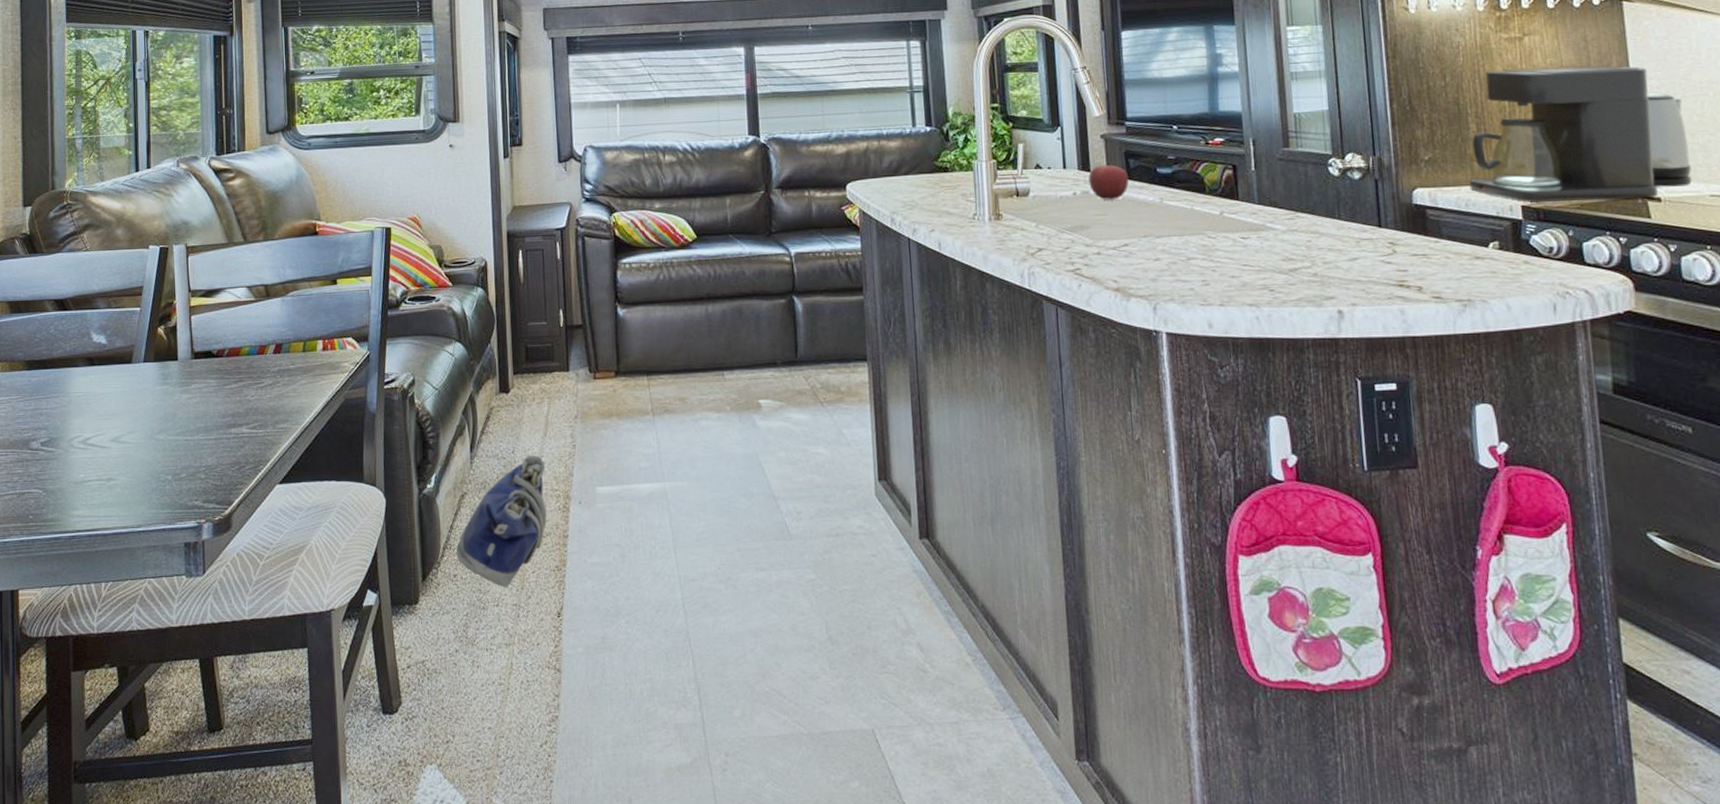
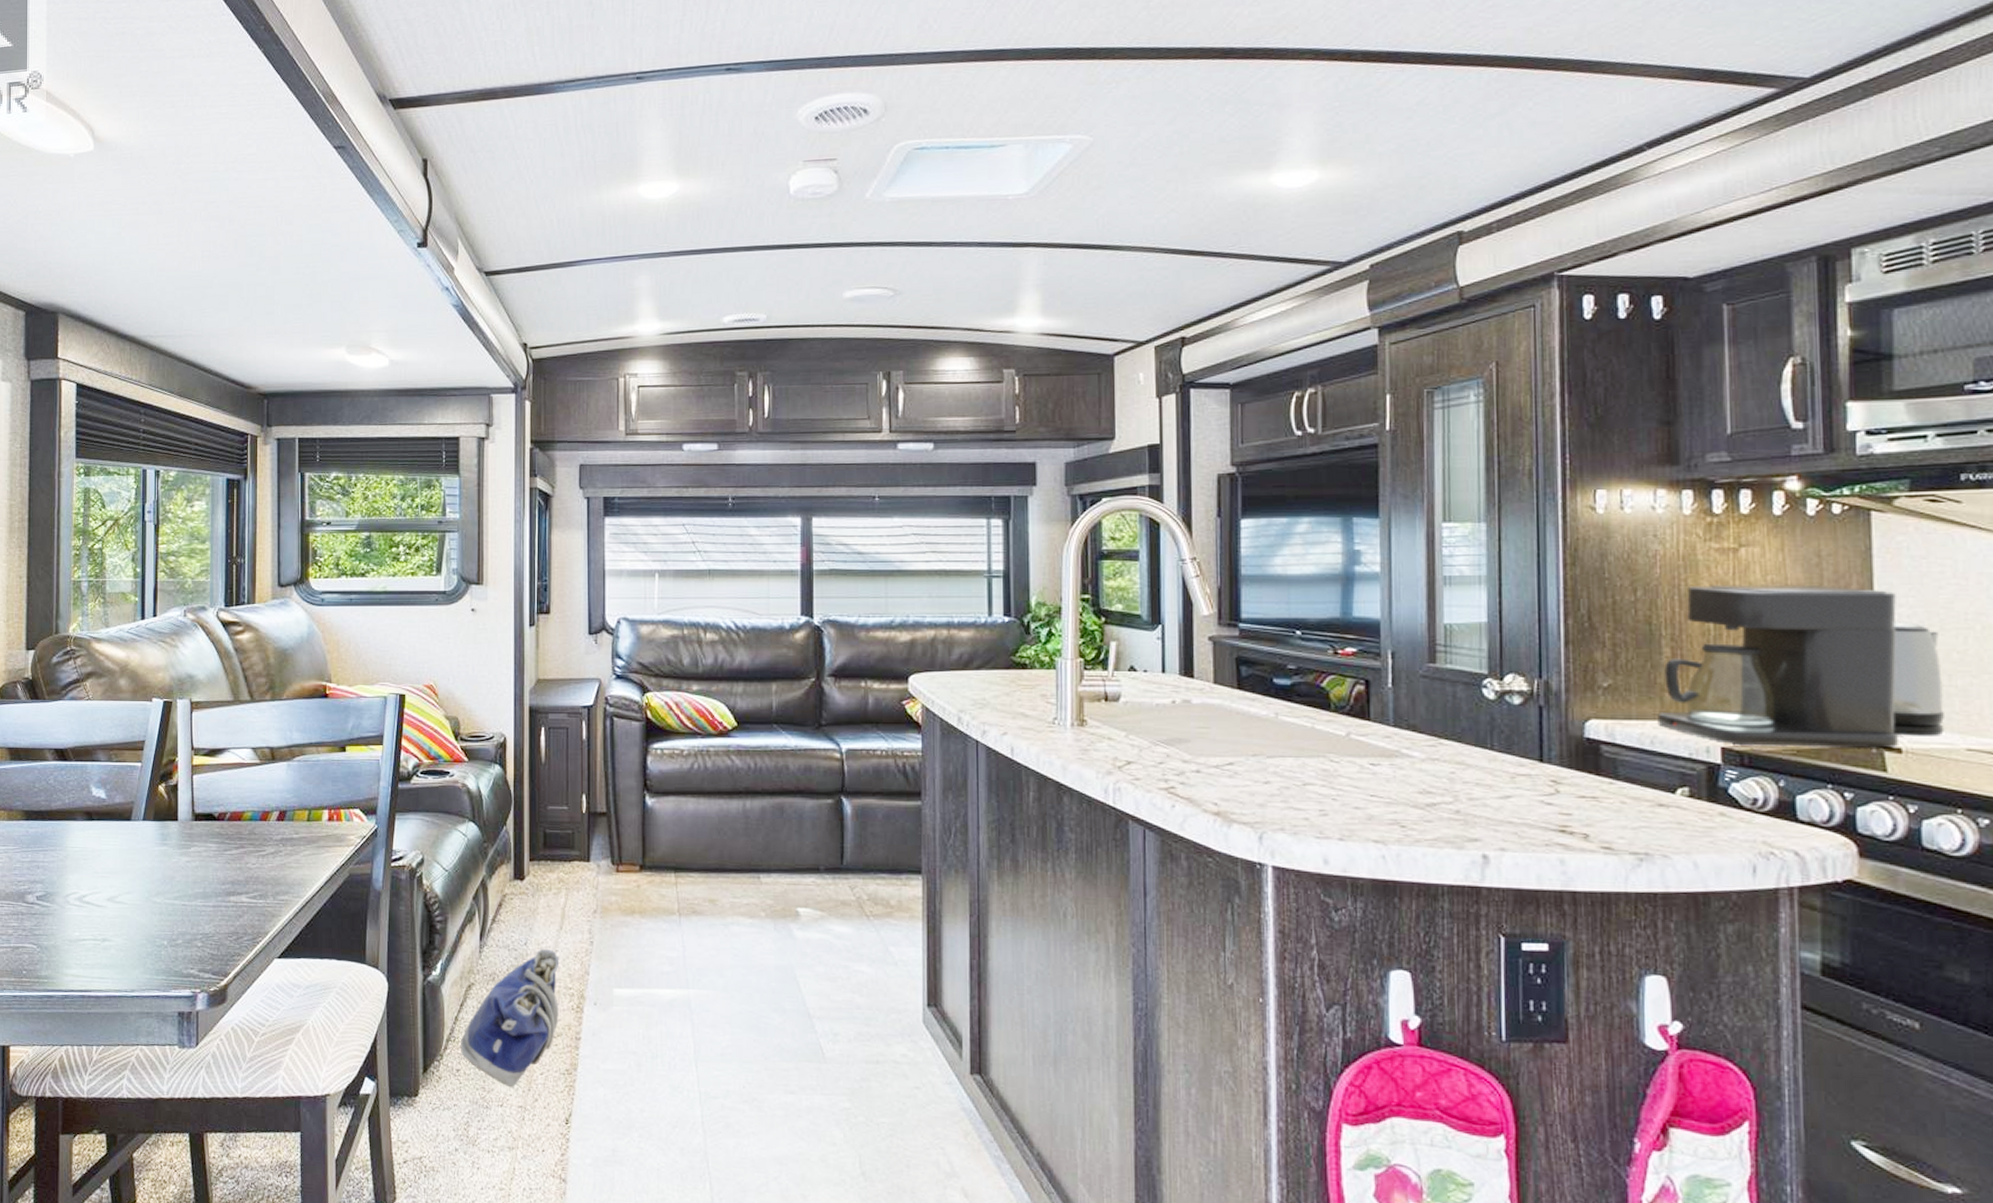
fruit: present [1088,161,1129,200] -> none [1191,668,1240,711]

